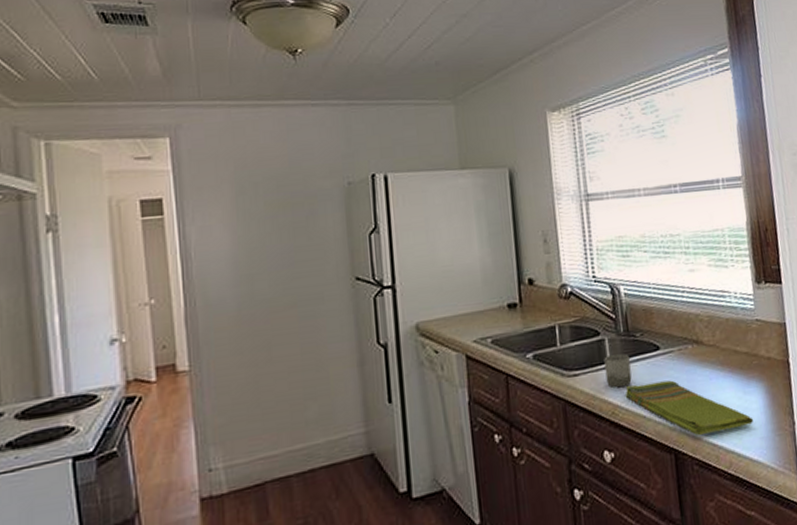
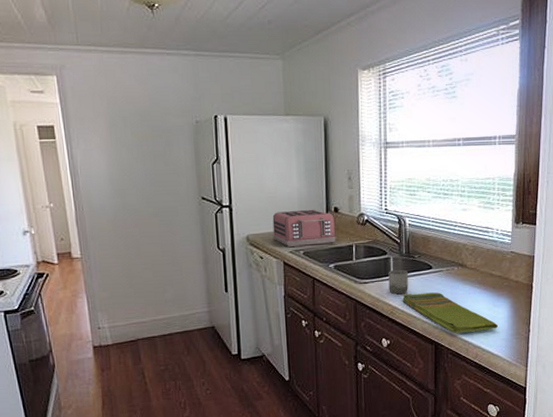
toaster: none [449,283,533,336] -> present [272,209,336,248]

